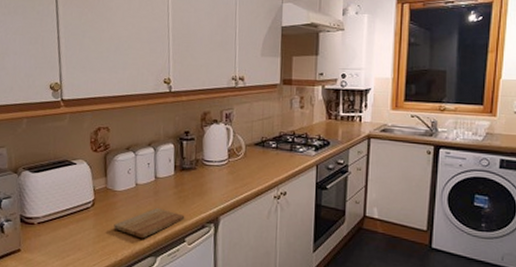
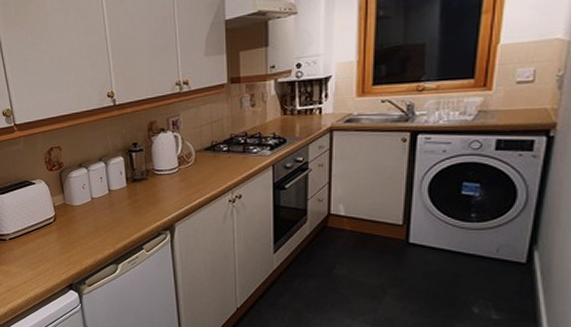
cutting board: present [114,207,185,238] -> none [75,218,141,247]

